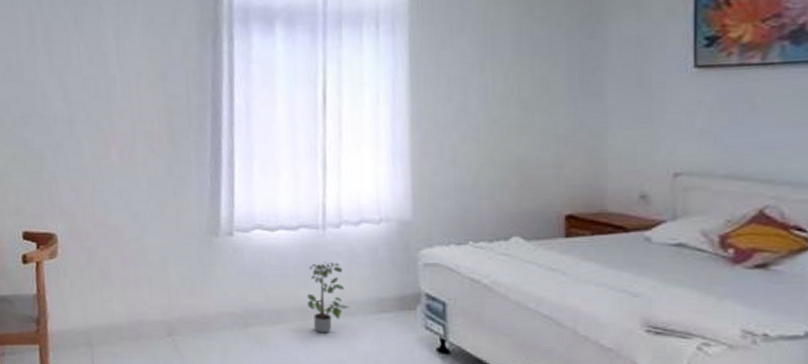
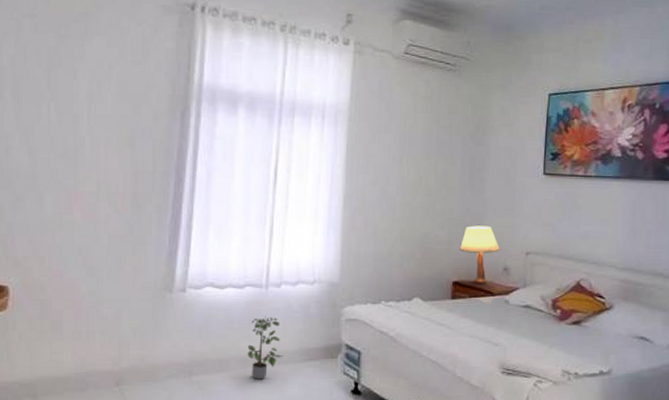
table lamp: none [573,140,633,217] -> present [460,224,500,284]

